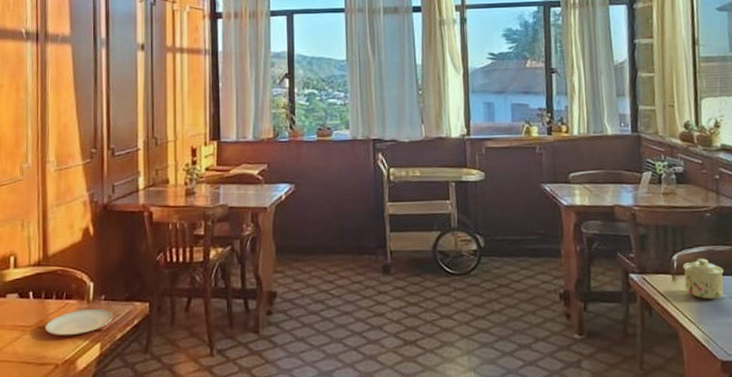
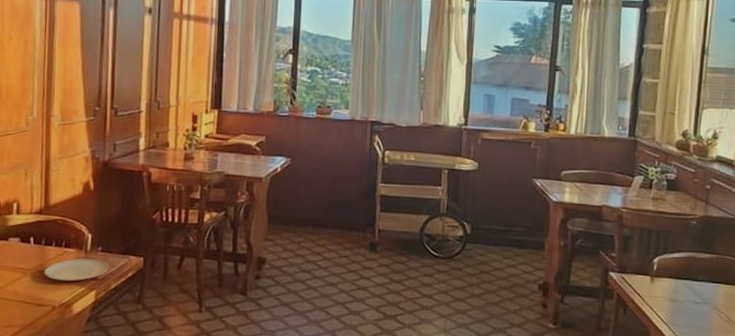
sugar bowl: present [682,258,725,300] -> none [662,263,703,303]

